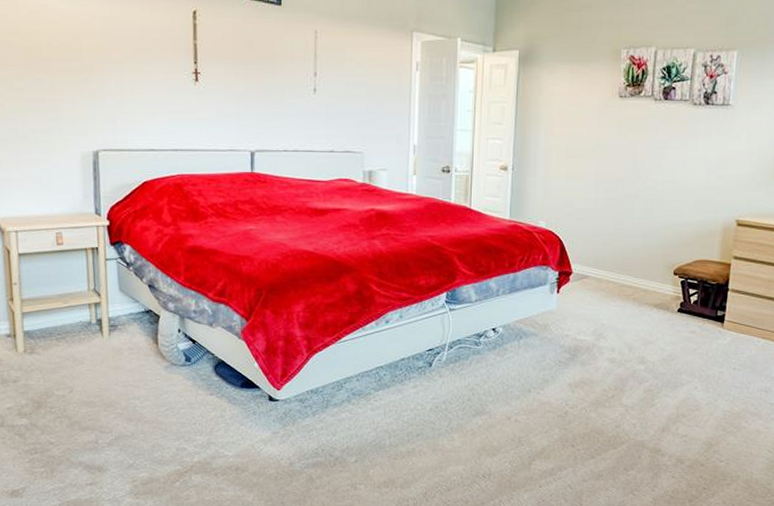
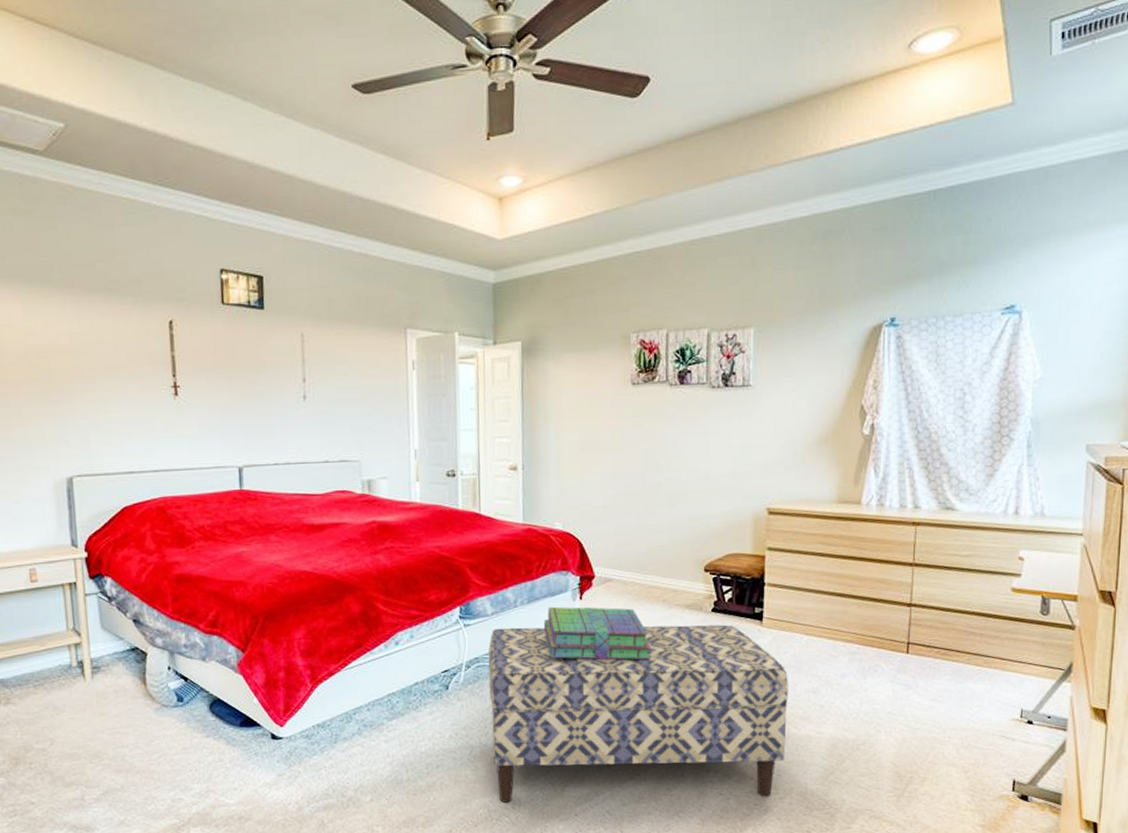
bench: none [469,314,743,483] -> present [488,624,788,803]
stack of books: none [522,297,620,352] -> present [543,606,652,660]

